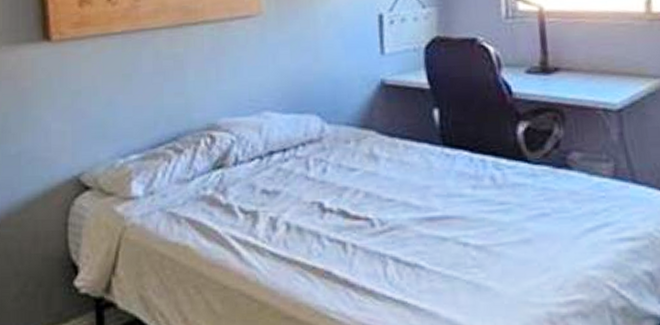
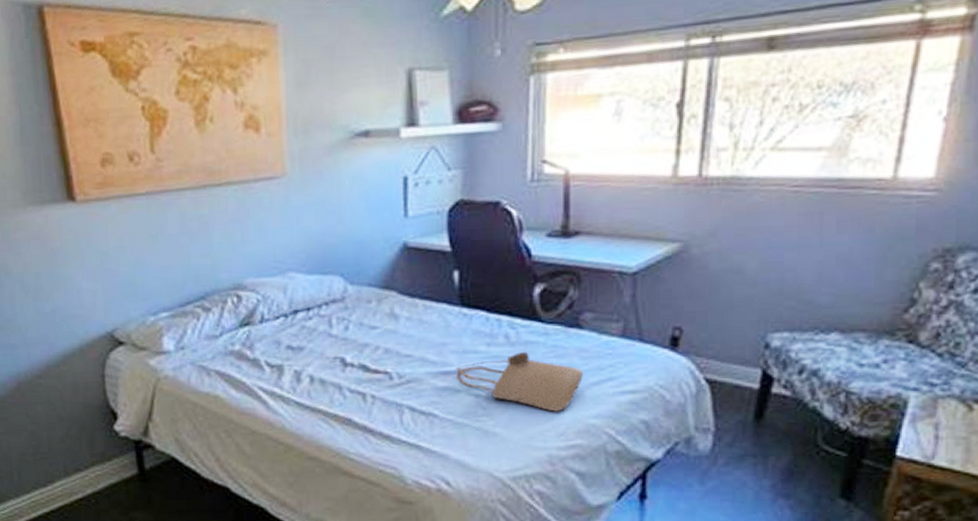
tote bag: none [441,194,577,262] -> present [456,351,583,412]

